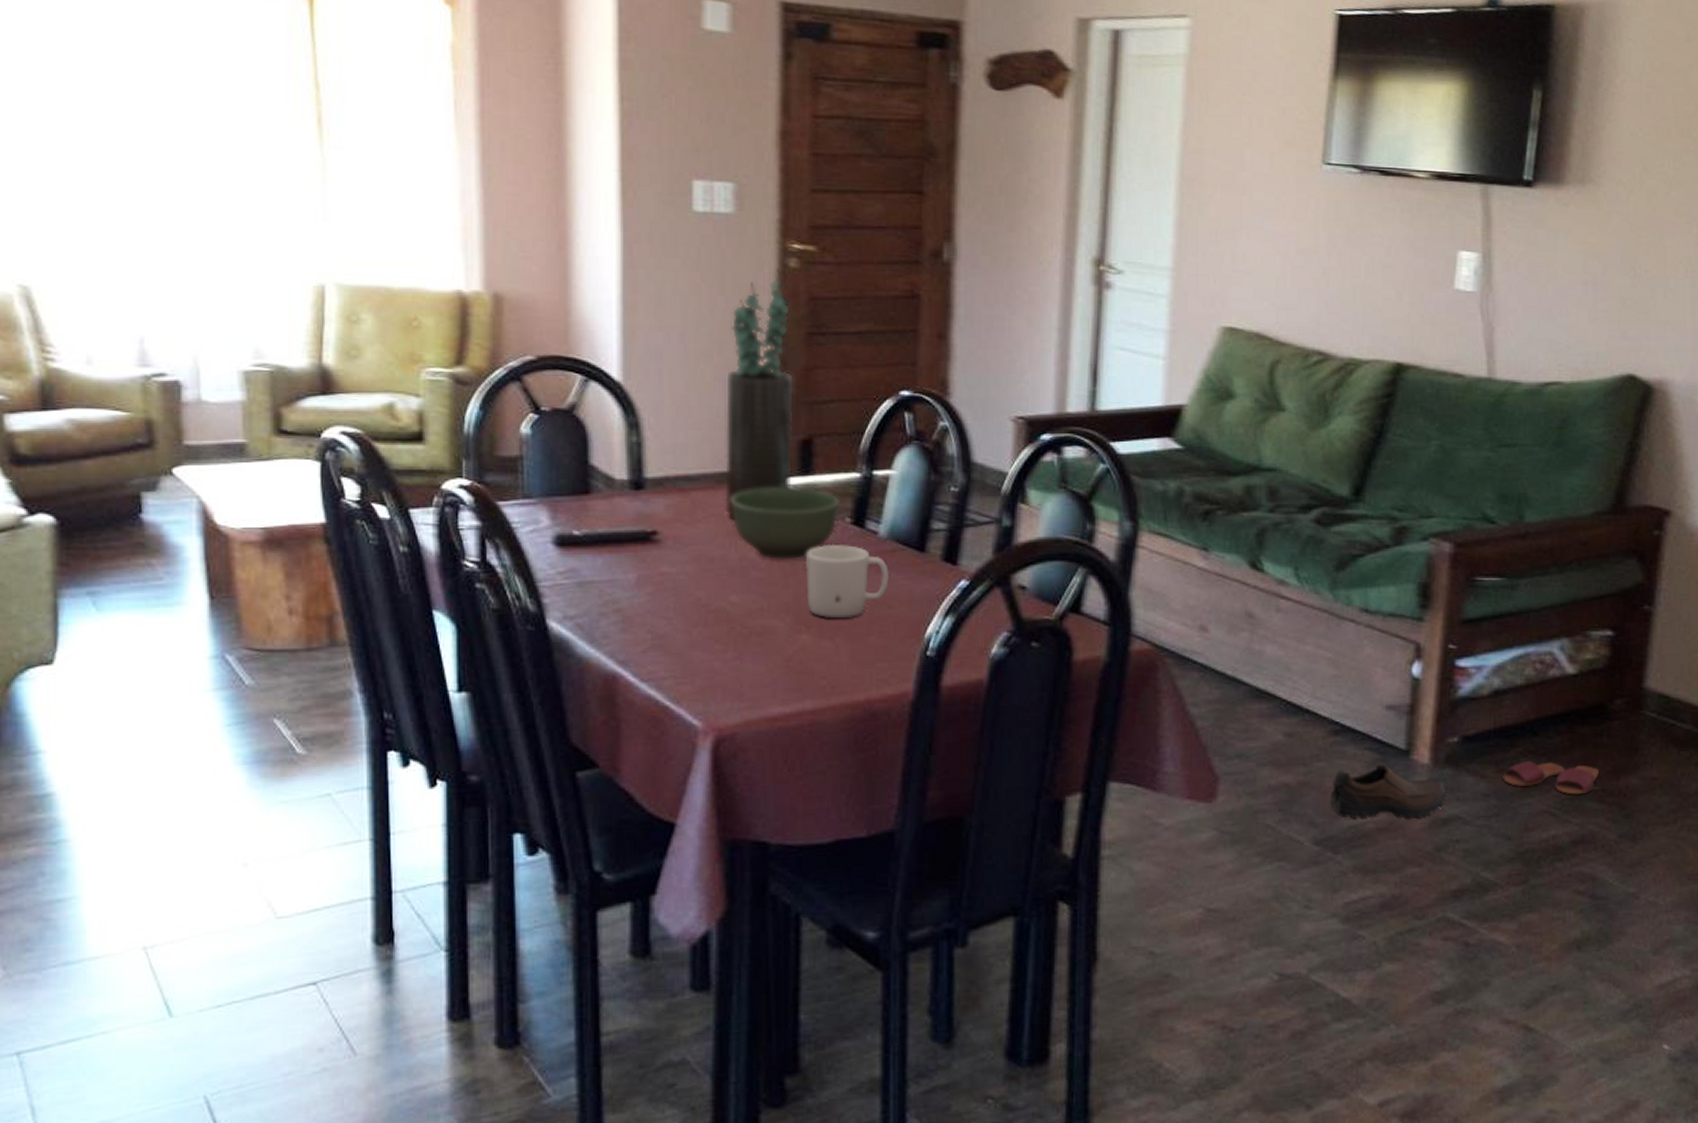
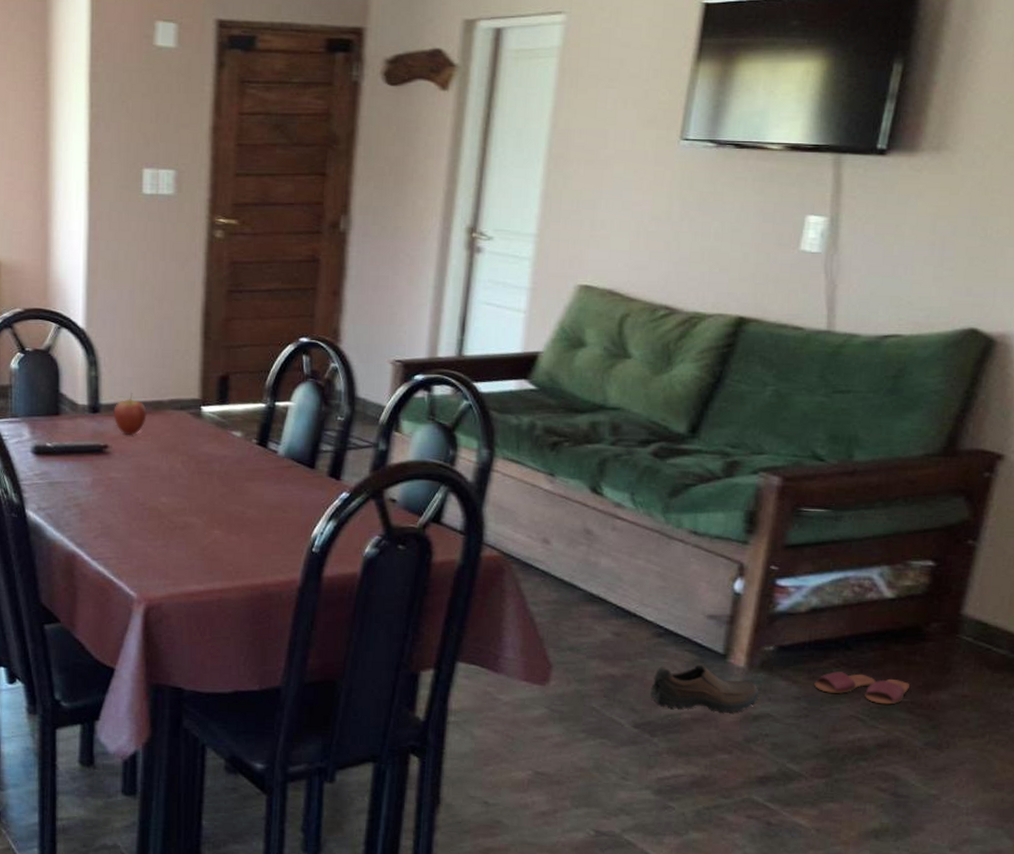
fruit: none [663,463,708,518] -> present [113,393,147,436]
vase: present [725,269,793,521] -> none [159,239,216,439]
bowl: present [731,486,840,559] -> none [164,413,248,471]
mug: present [805,544,890,619] -> none [219,459,286,519]

